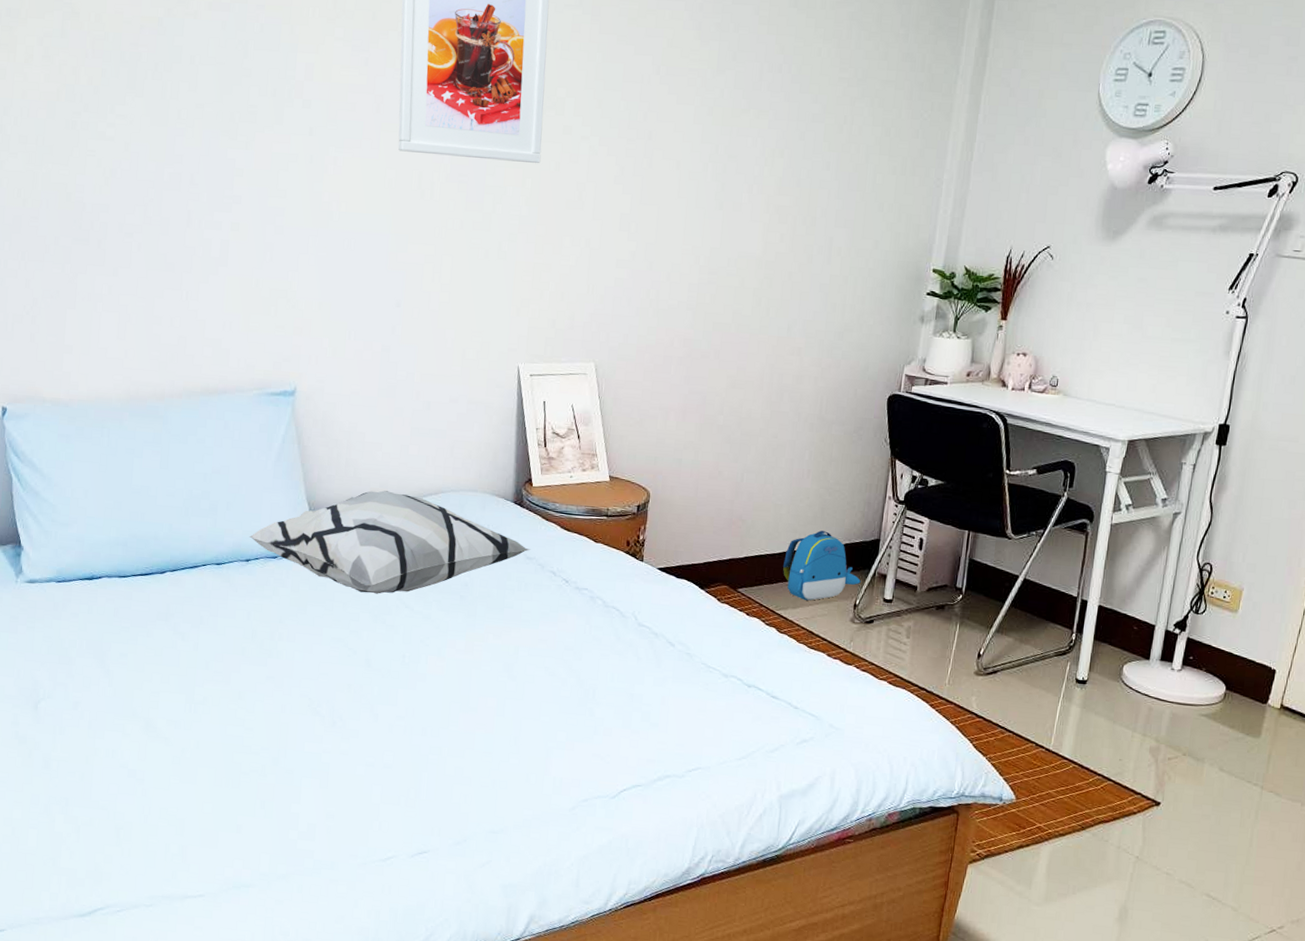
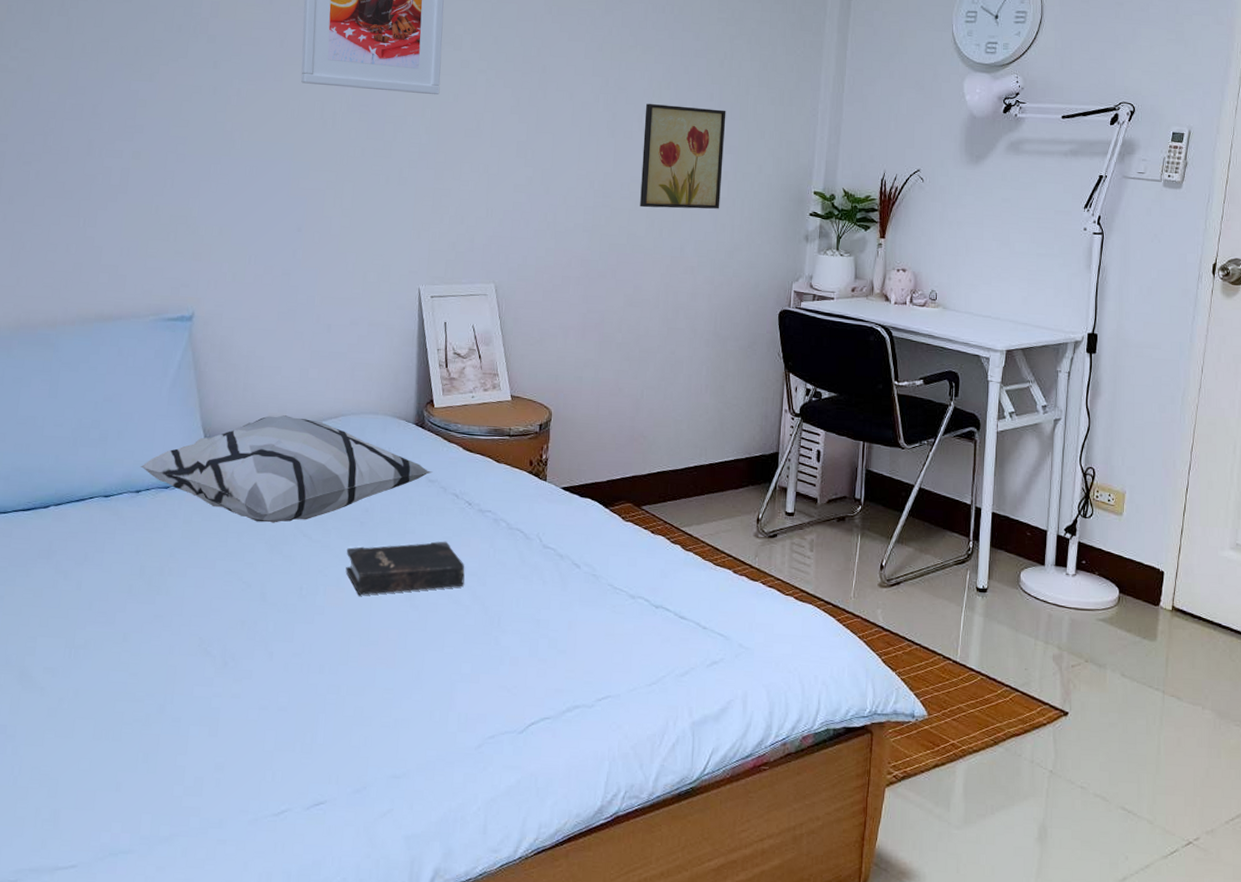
hardback book: none [446,616,562,665] -> present [345,541,465,595]
wall art: none [747,173,843,287] -> present [640,104,726,209]
backpack: present [783,531,861,601] -> none [686,445,762,516]

